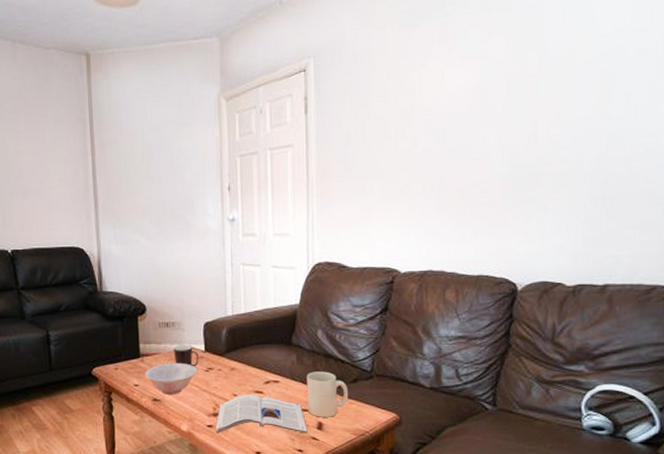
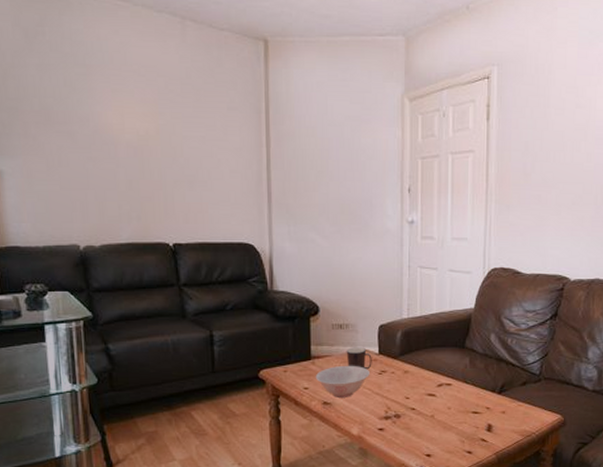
magazine: present [215,393,307,434] -> none [387,396,477,437]
cup: present [306,371,349,417] -> none [478,374,518,420]

